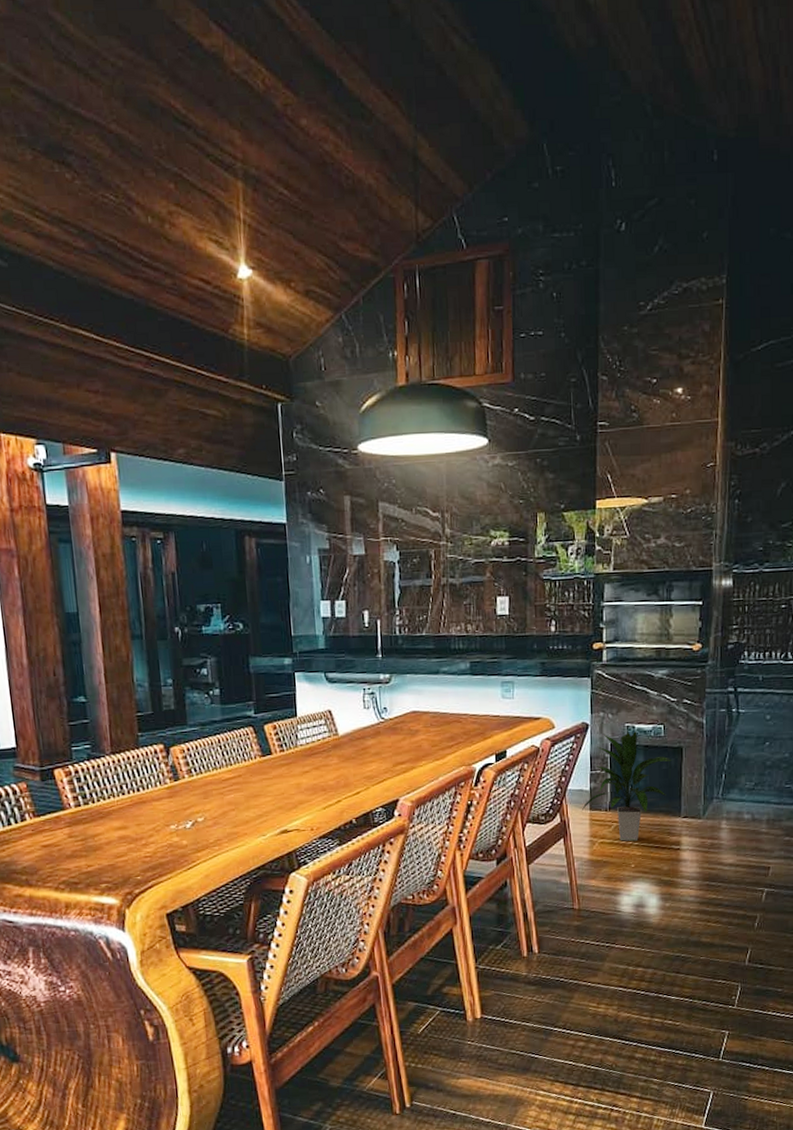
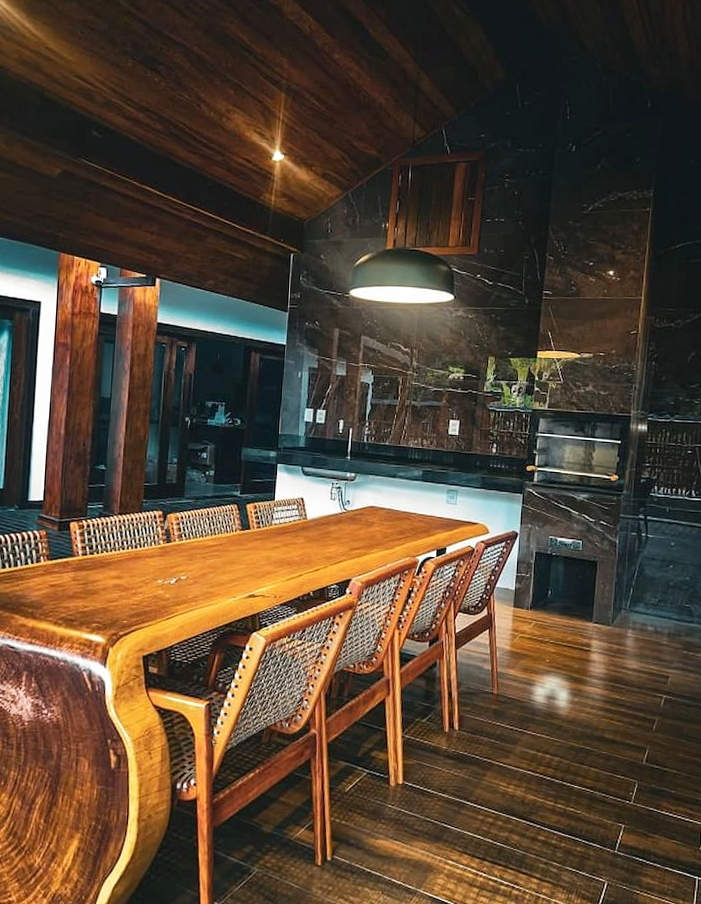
indoor plant: present [581,730,673,842] -> none [506,542,588,640]

